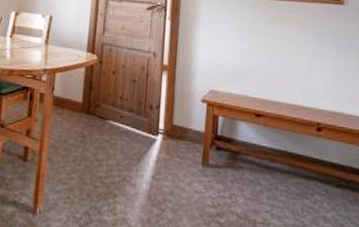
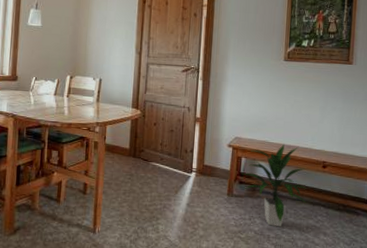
indoor plant: none [220,100,300,208] -> present [242,144,307,226]

